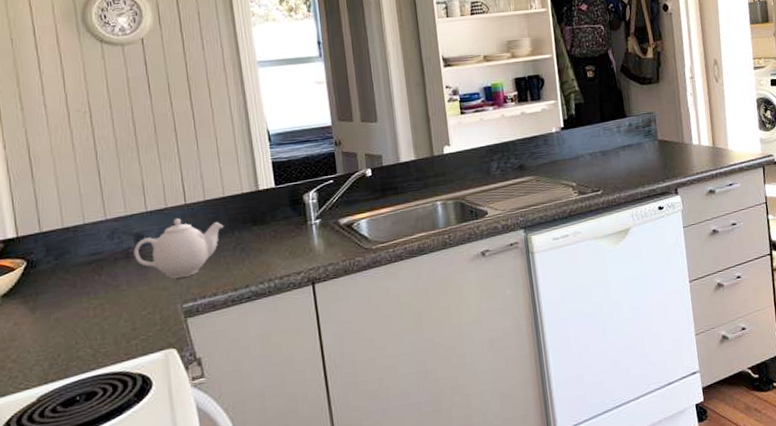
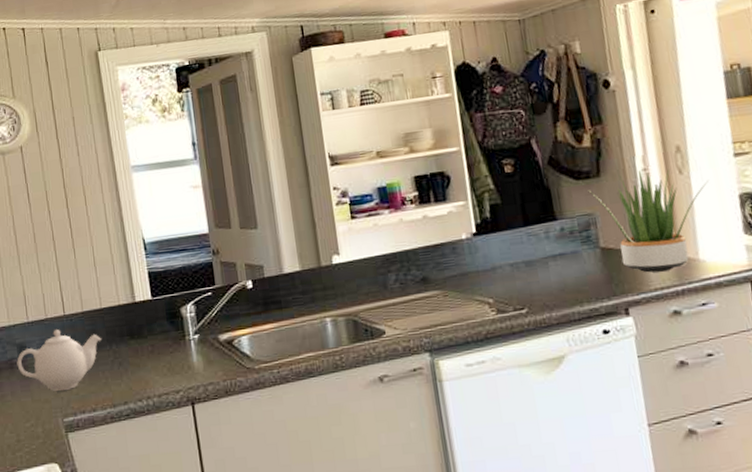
potted plant: none [650,78,736,160] -> present [588,169,708,273]

